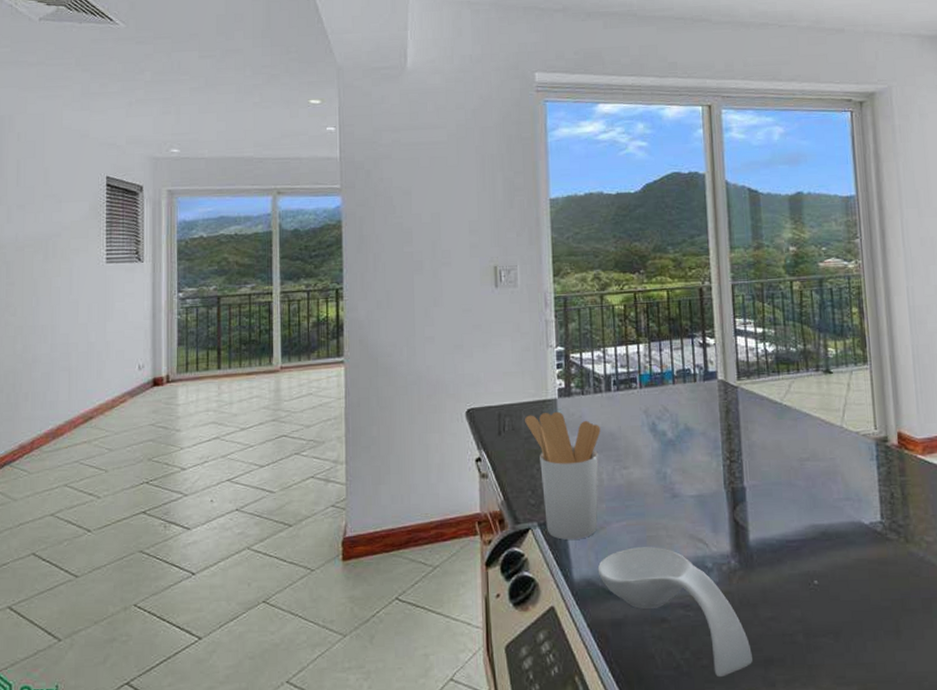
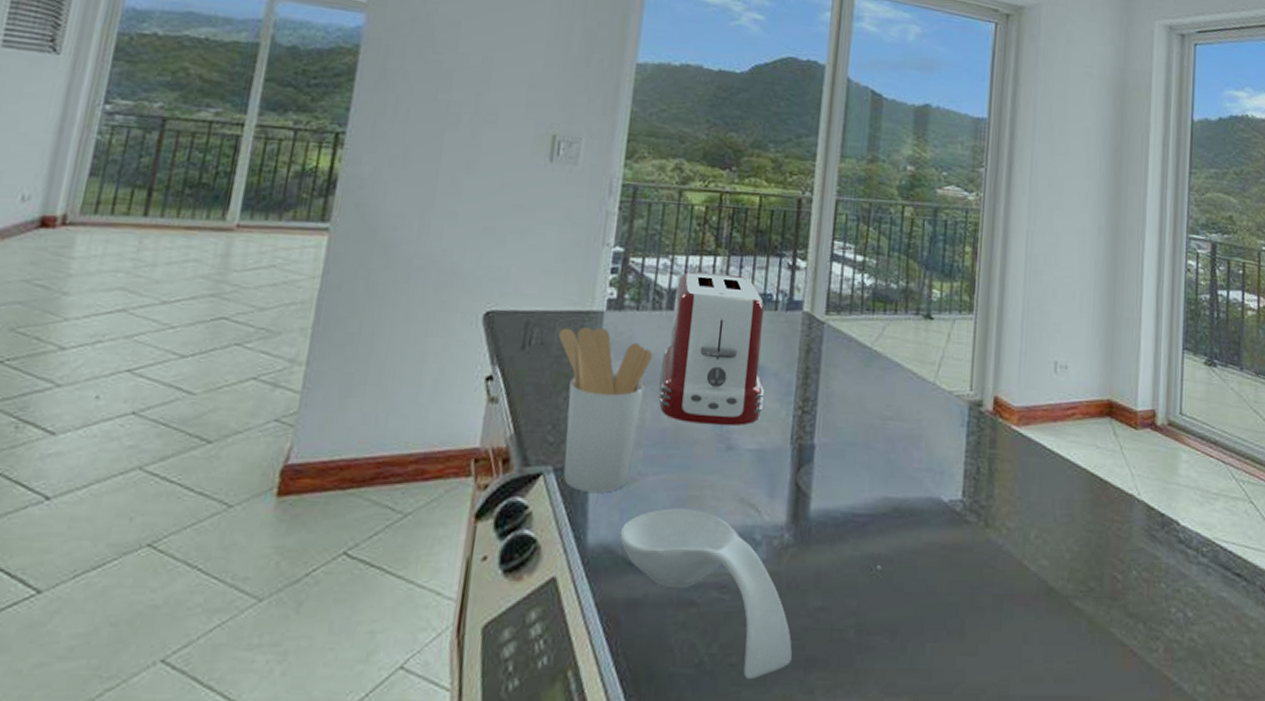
toaster: none [608,357,697,479] -> present [658,271,765,426]

